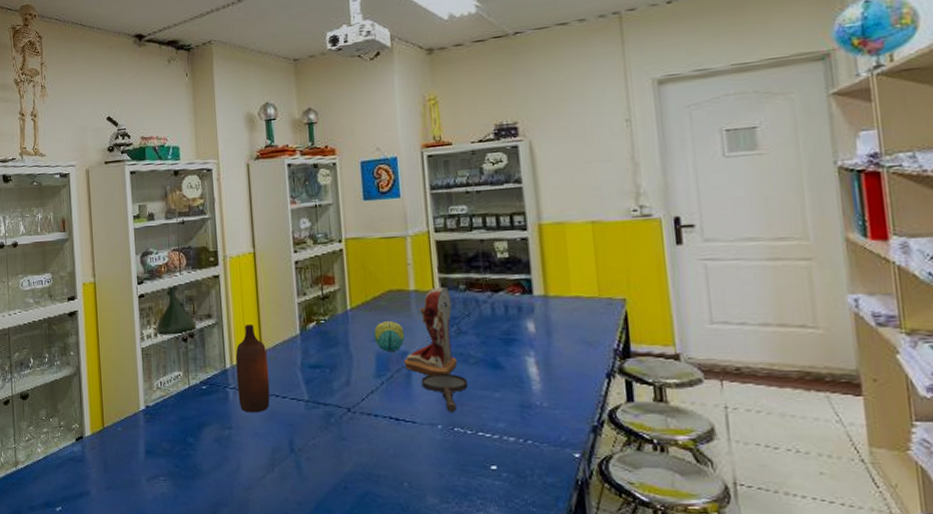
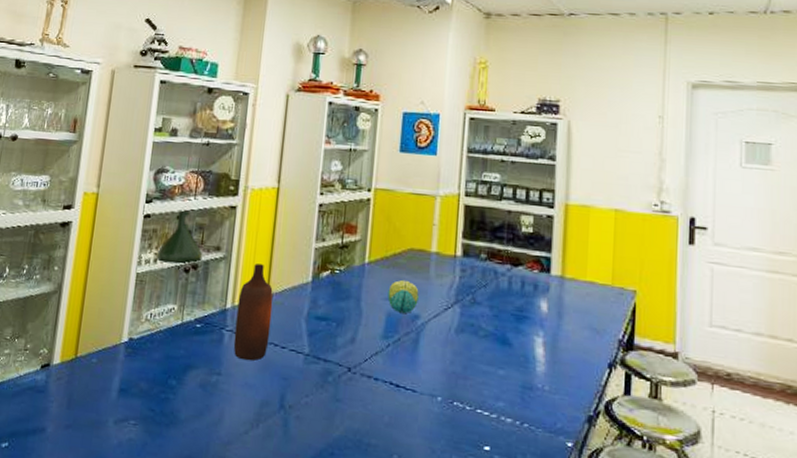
anatomical model: present [403,286,457,376] -> none [413,252,471,345]
magnifying glass: present [421,373,468,412] -> none [428,342,475,385]

